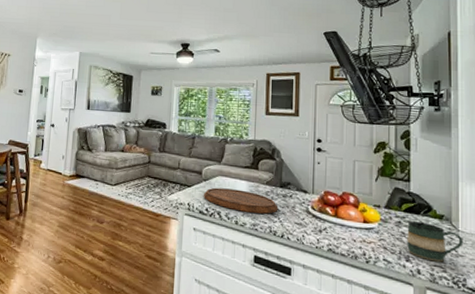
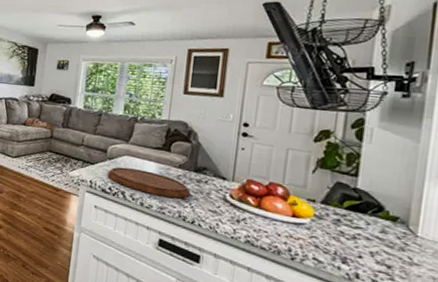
mug: present [407,220,464,263] -> none [345,219,422,269]

